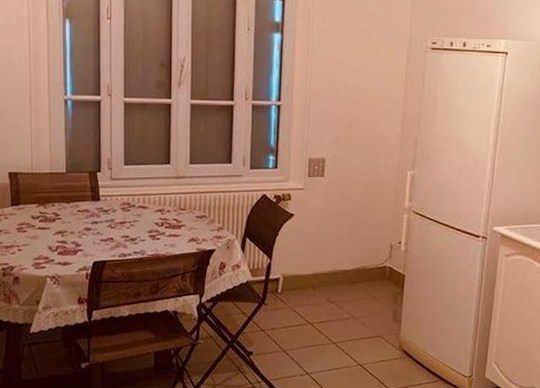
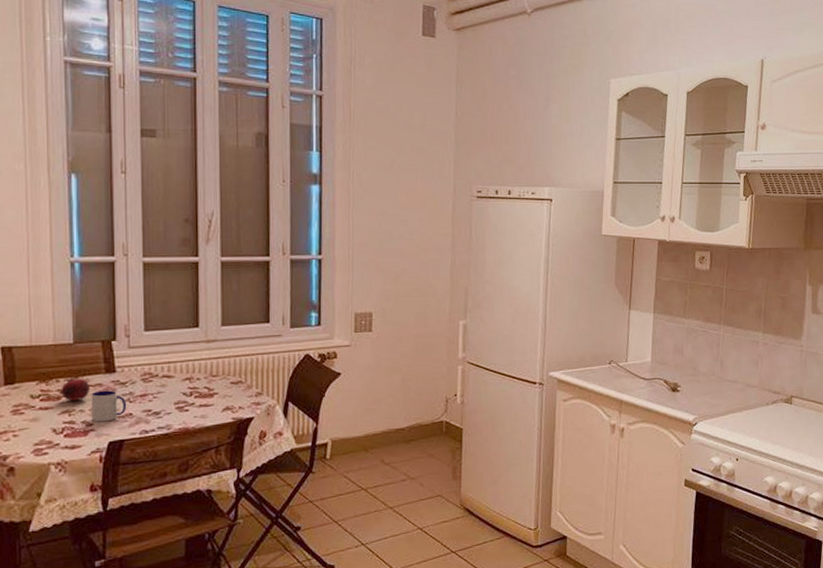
fruit: none [55,202,79,223] -> present [61,377,90,401]
mug: none [80,216,109,244] -> present [91,390,127,422]

